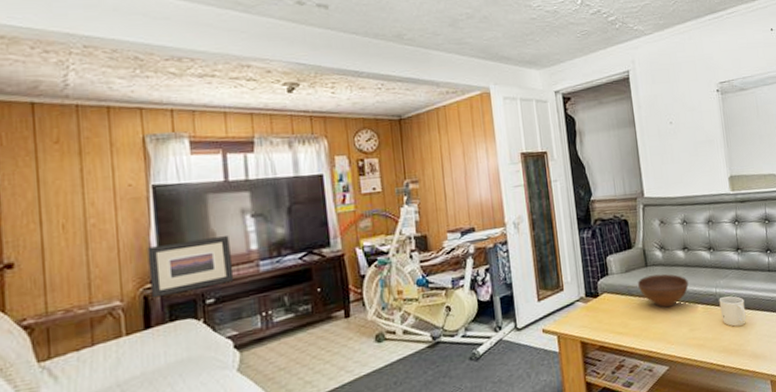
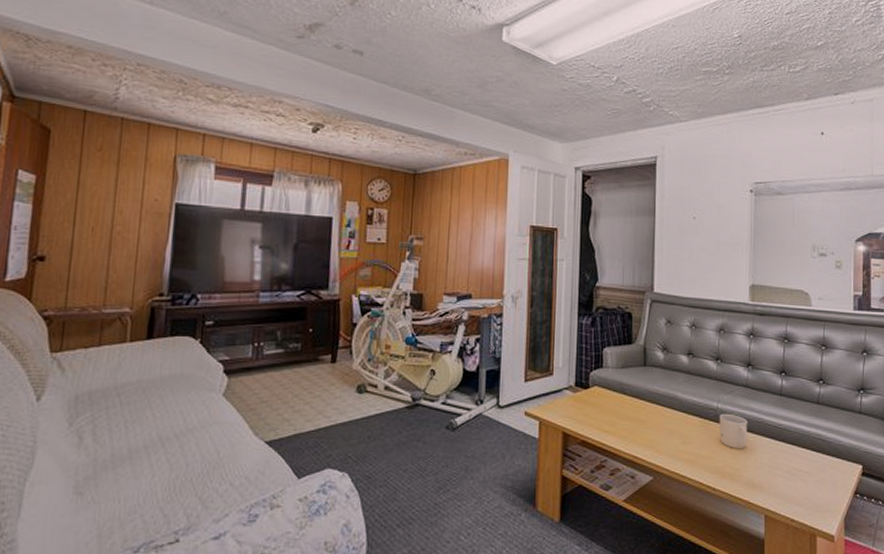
picture frame: present [147,236,234,299] -> none [157,261,236,311]
bowl: present [637,273,689,307] -> none [632,376,688,414]

